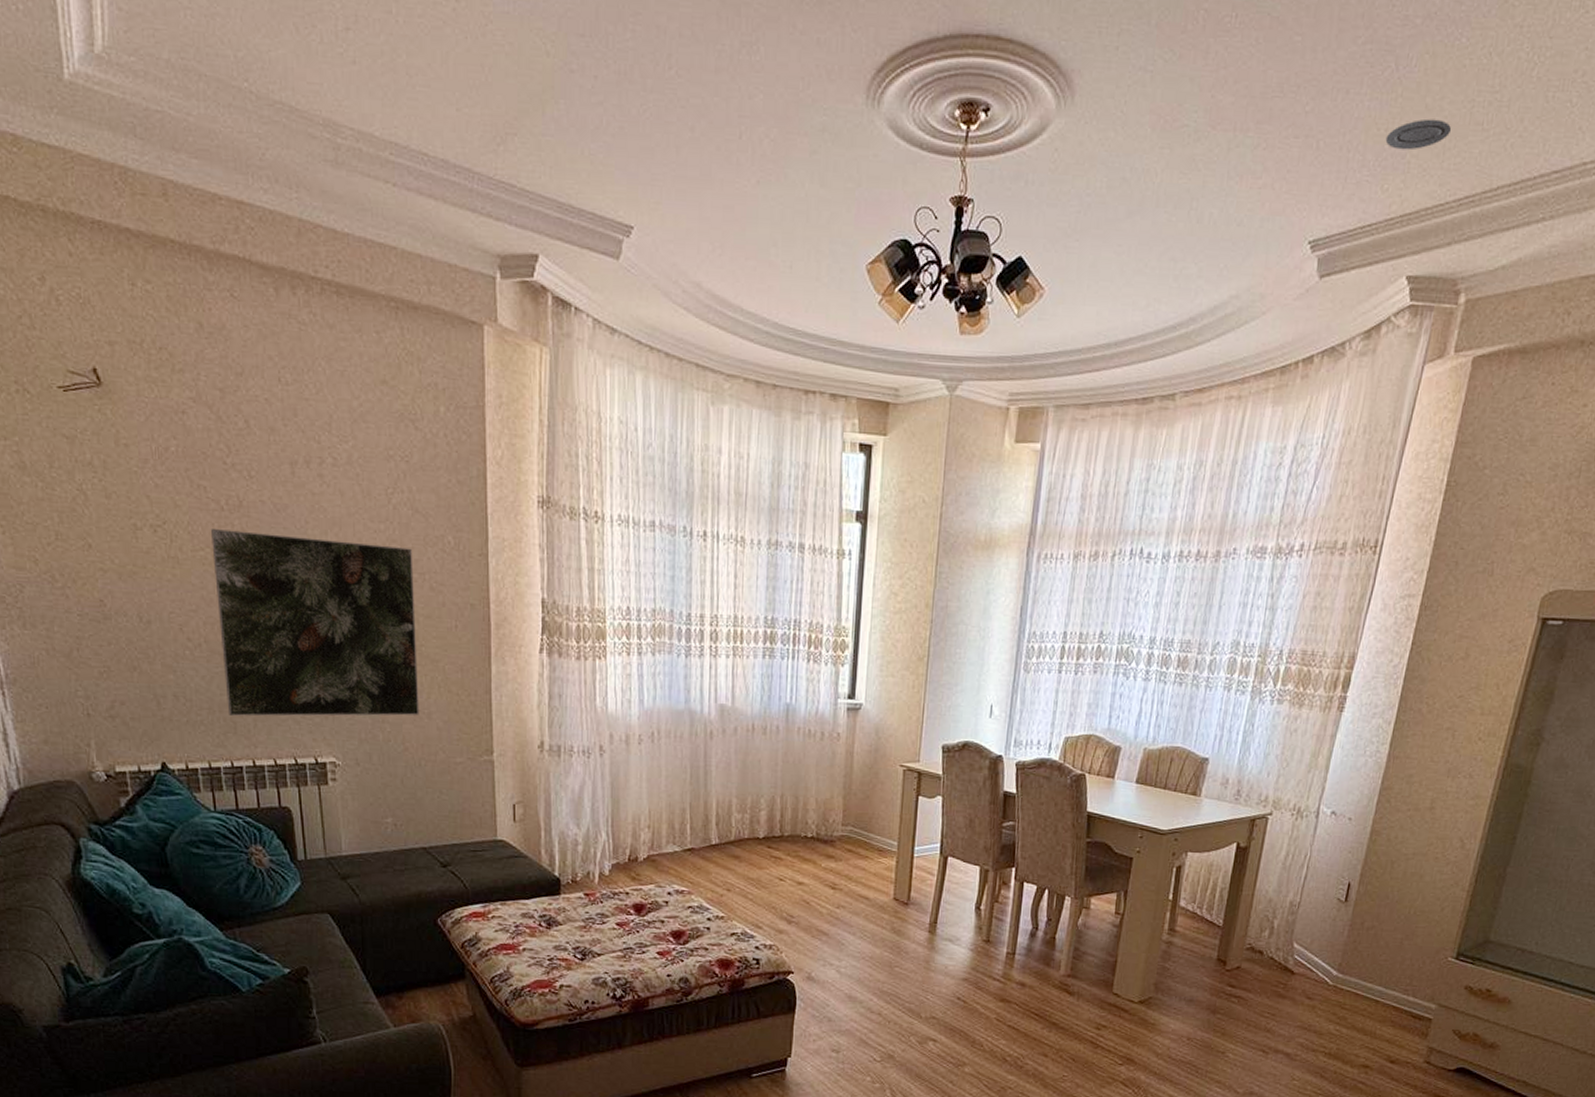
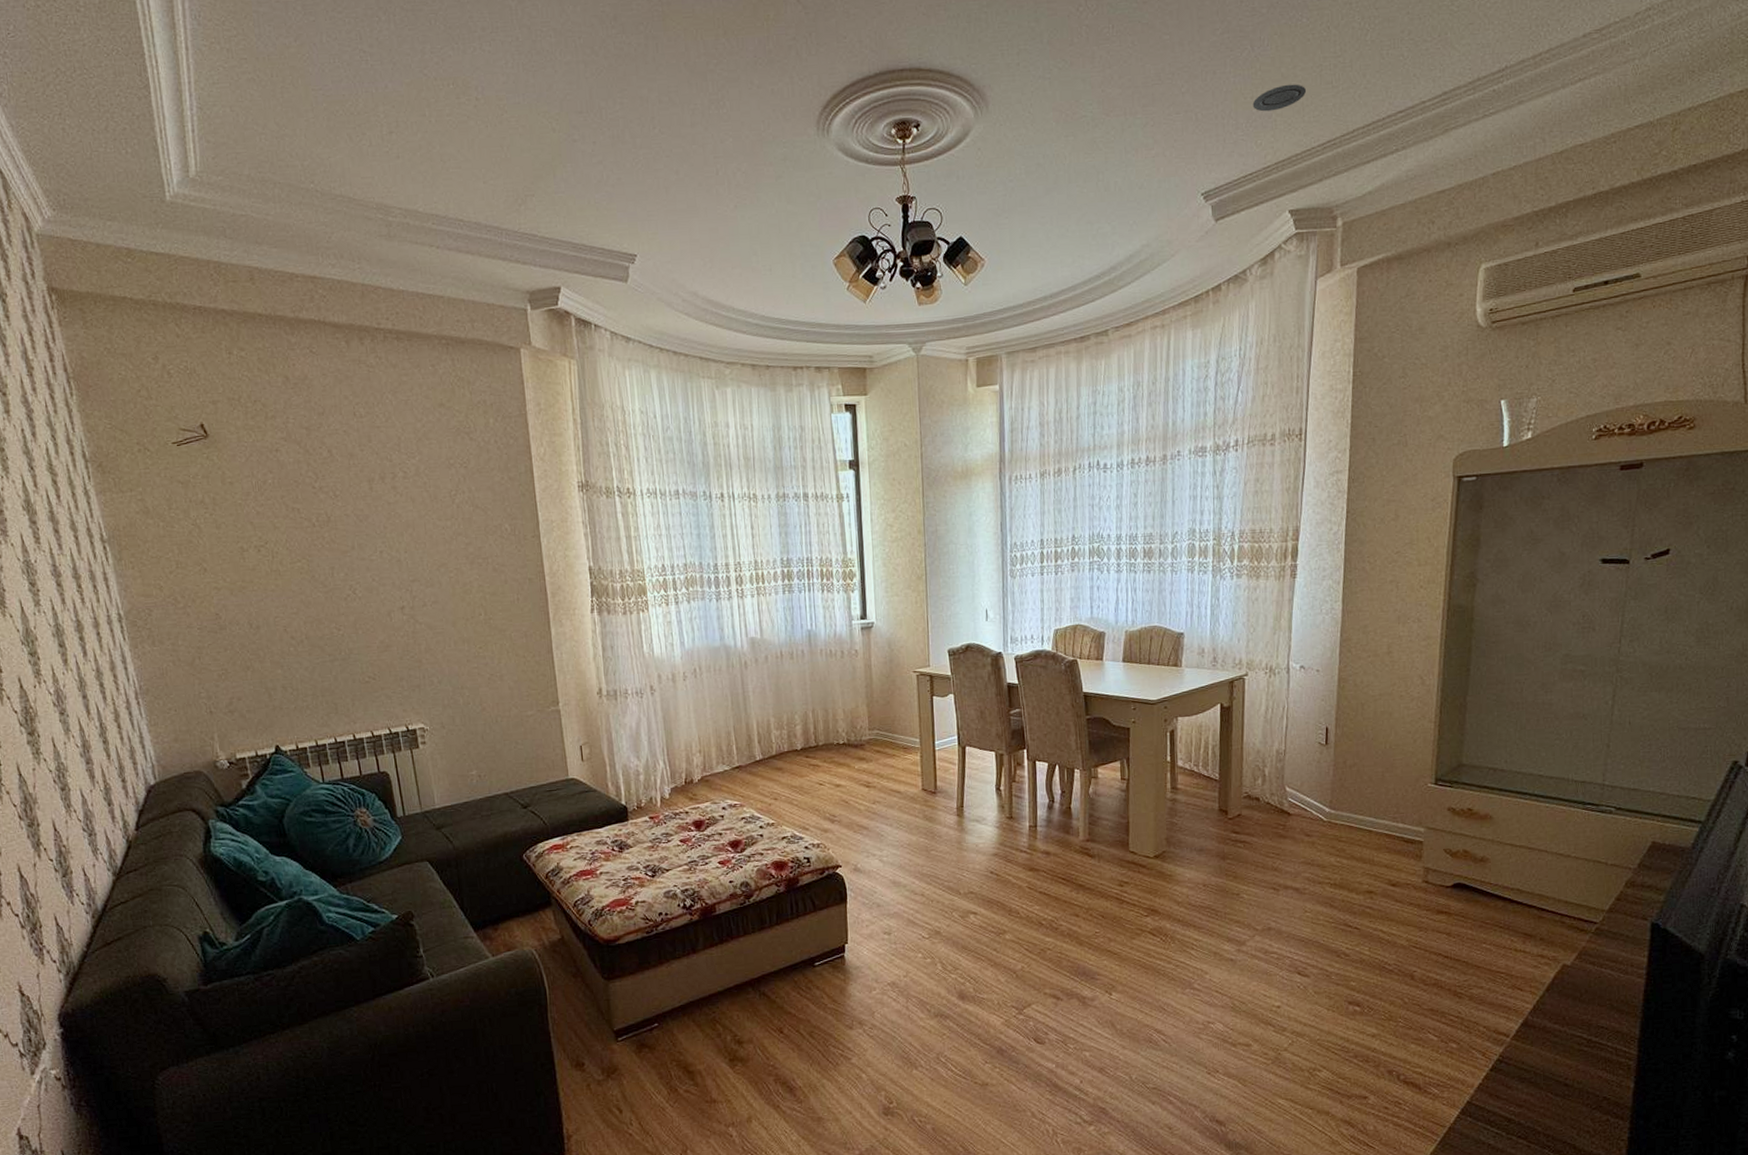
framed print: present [211,529,419,717] -> none [306,538,493,698]

